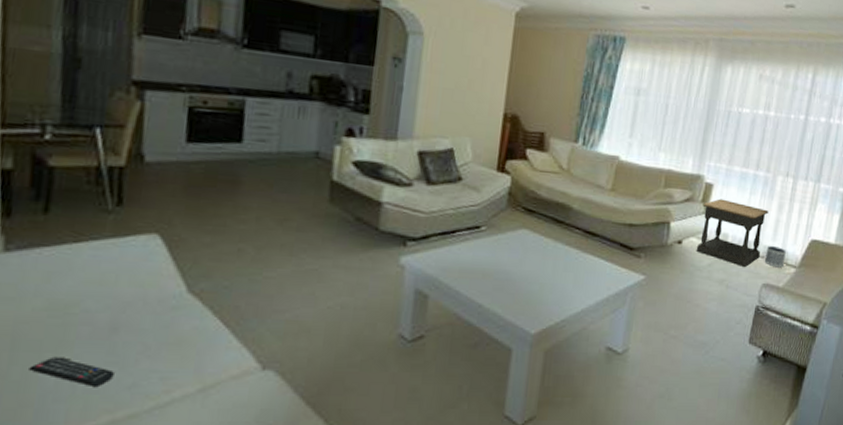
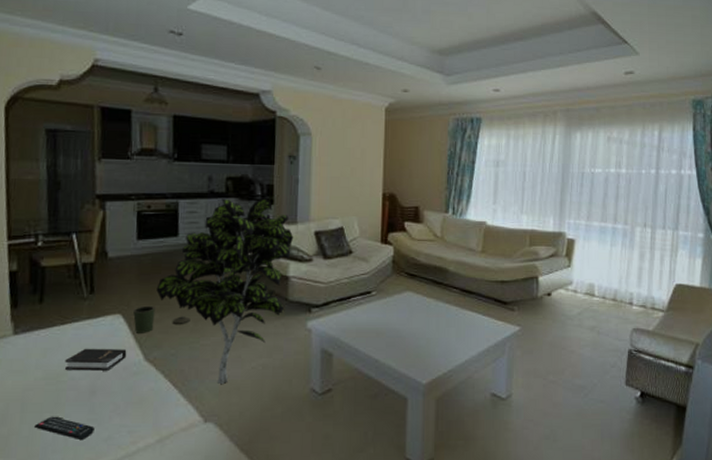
hardback book: none [76,273,164,303] -> present [64,348,127,371]
trash can: none [175,225,252,259] -> present [133,305,191,333]
indoor plant: none [208,101,392,326] -> present [156,198,294,385]
side table: present [696,199,769,267] -> none [565,252,631,313]
planter: present [764,246,786,268] -> none [632,293,652,312]

